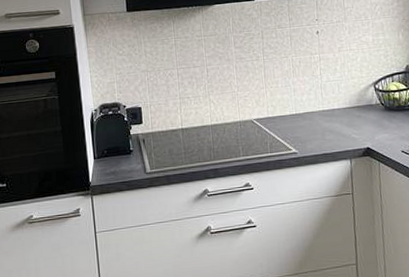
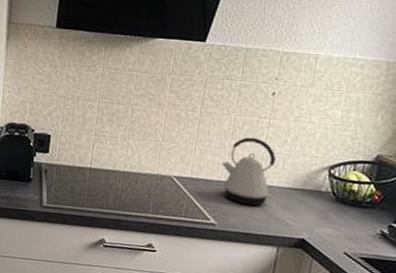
kettle: none [290,72,336,131] -> present [221,137,277,206]

